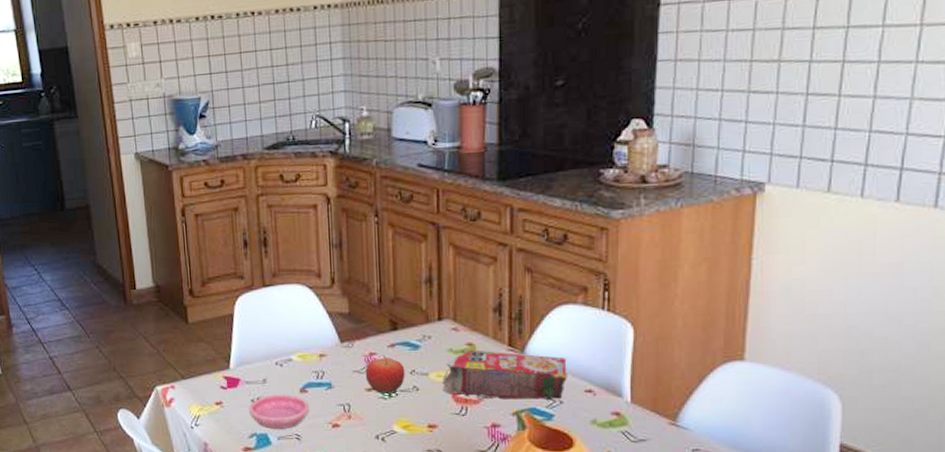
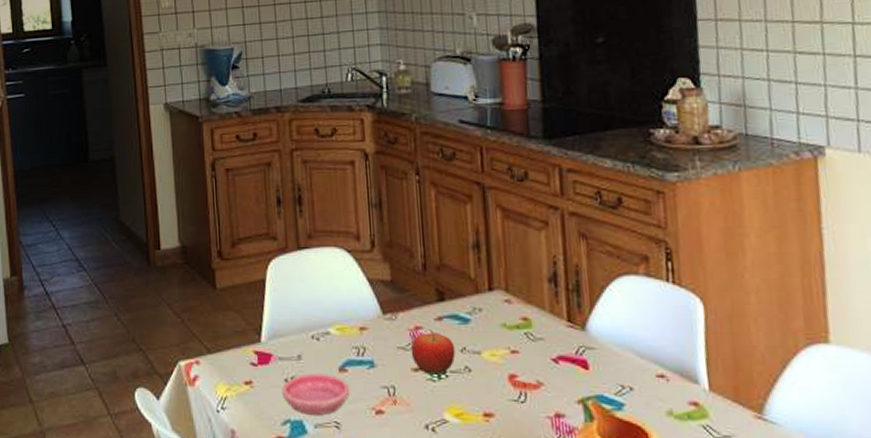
cereal box: present [442,349,567,400] -> none [497,325,636,385]

